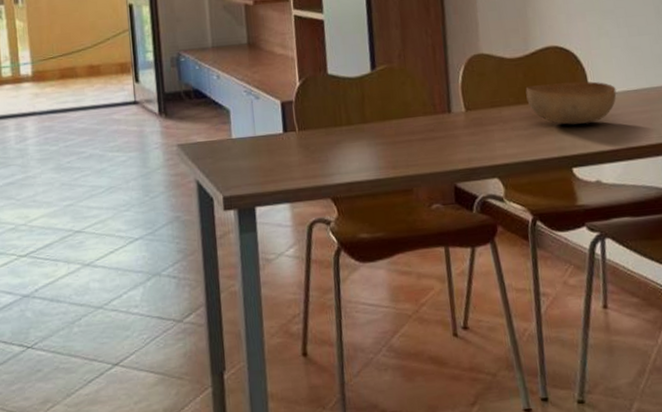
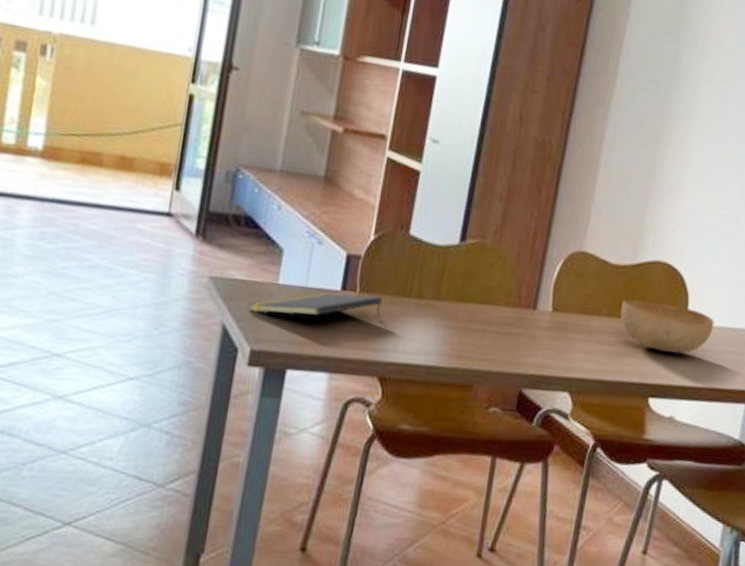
notepad: none [212,131,321,166] -> present [248,293,383,318]

